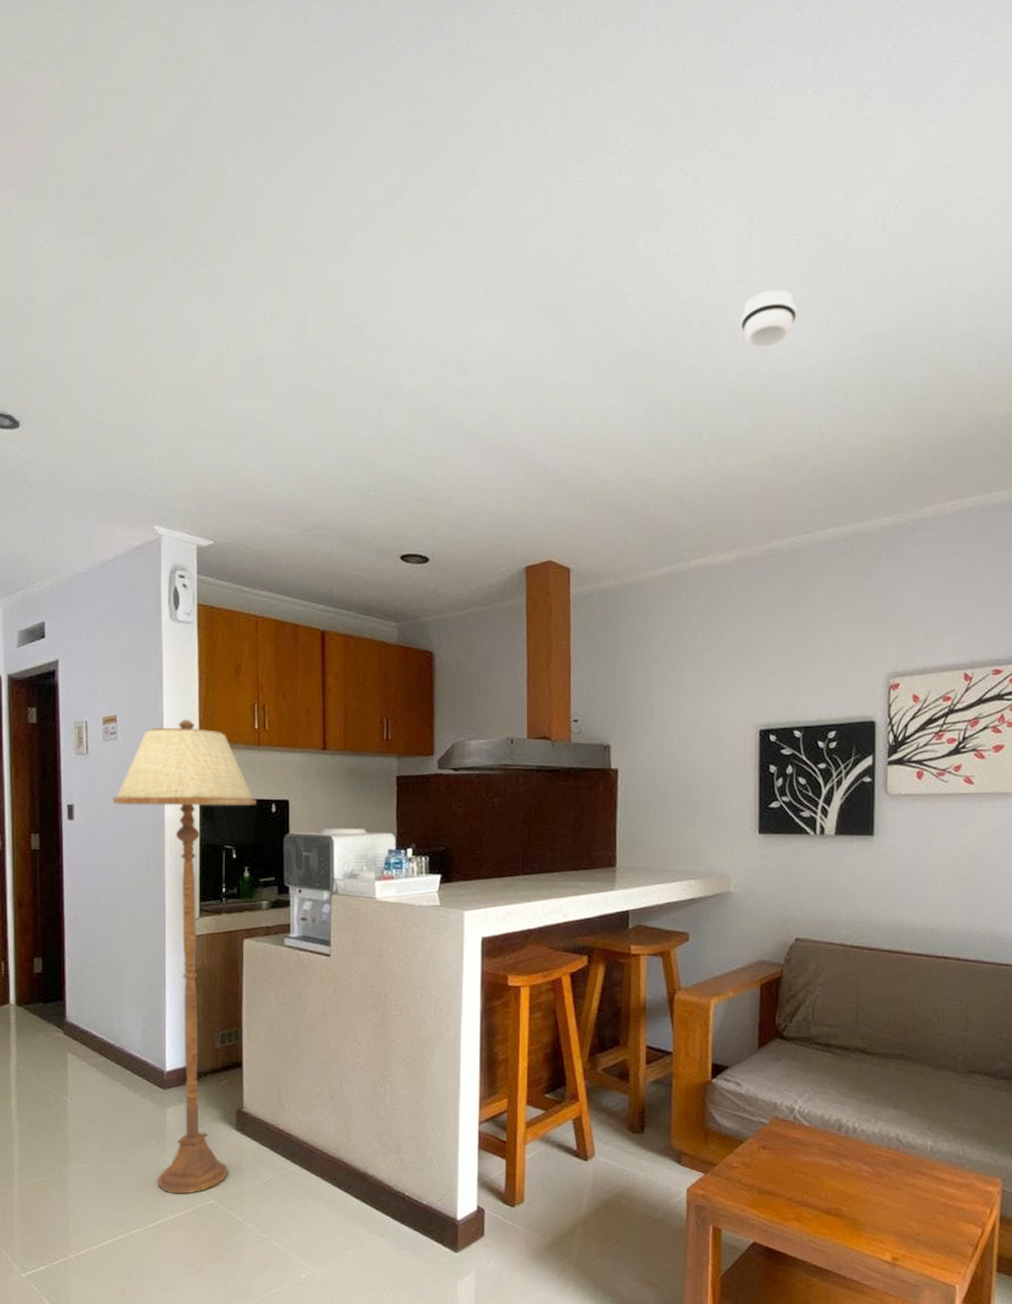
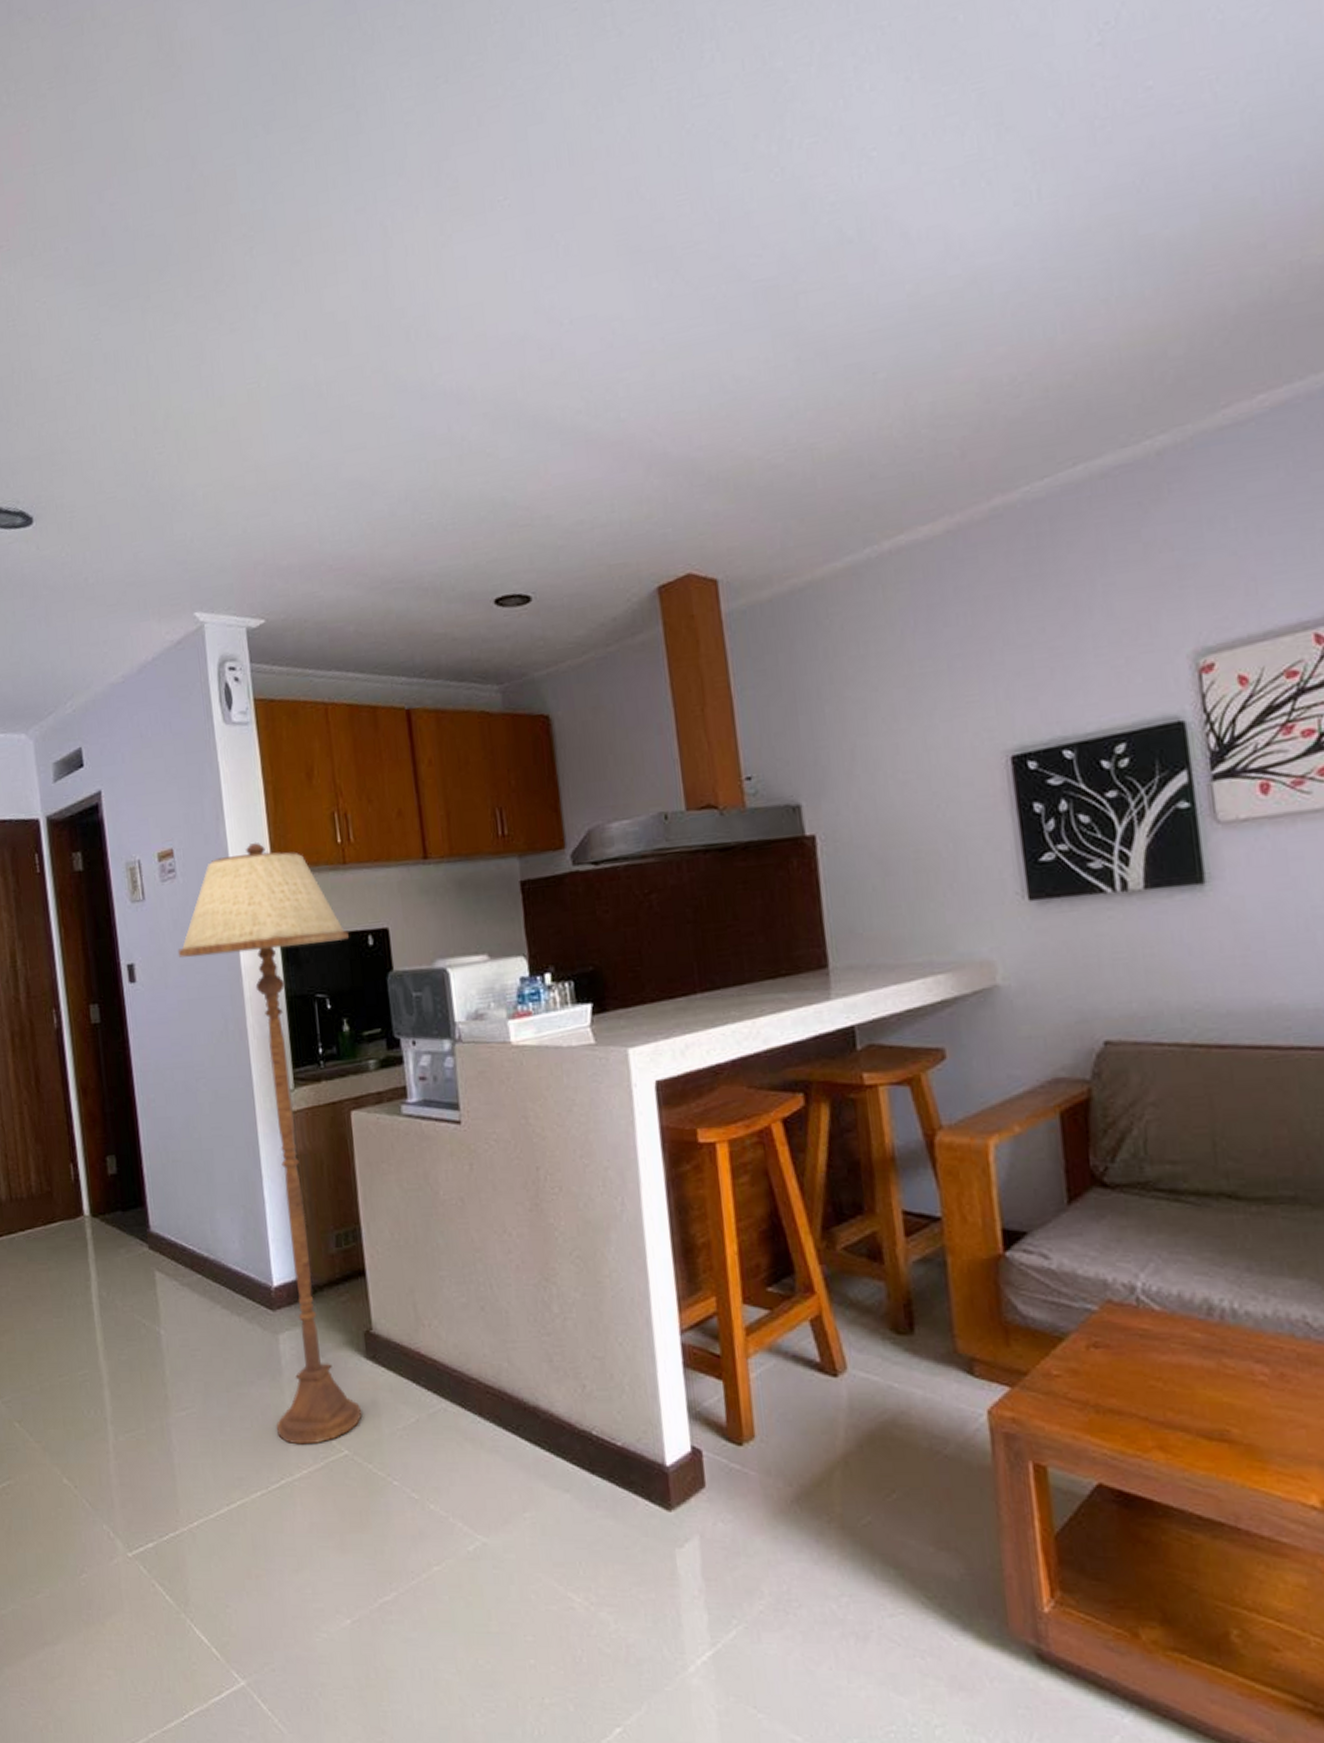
smoke detector: present [740,290,797,348] -> none [911,159,992,244]

